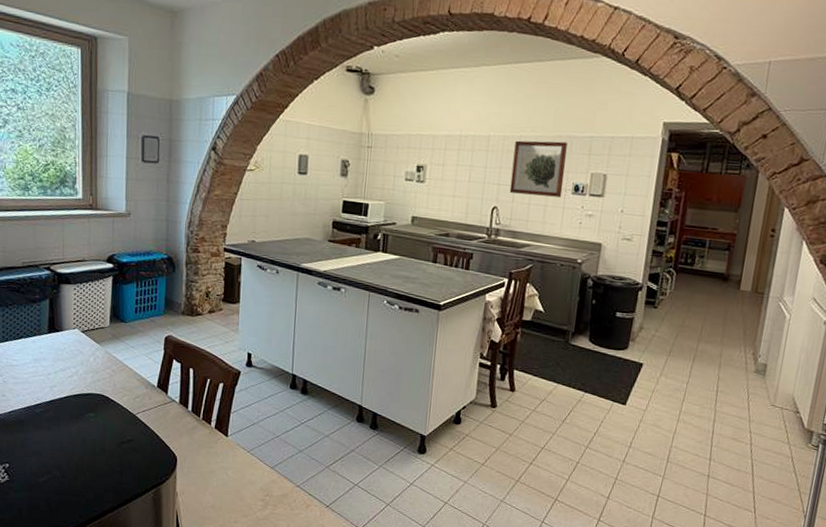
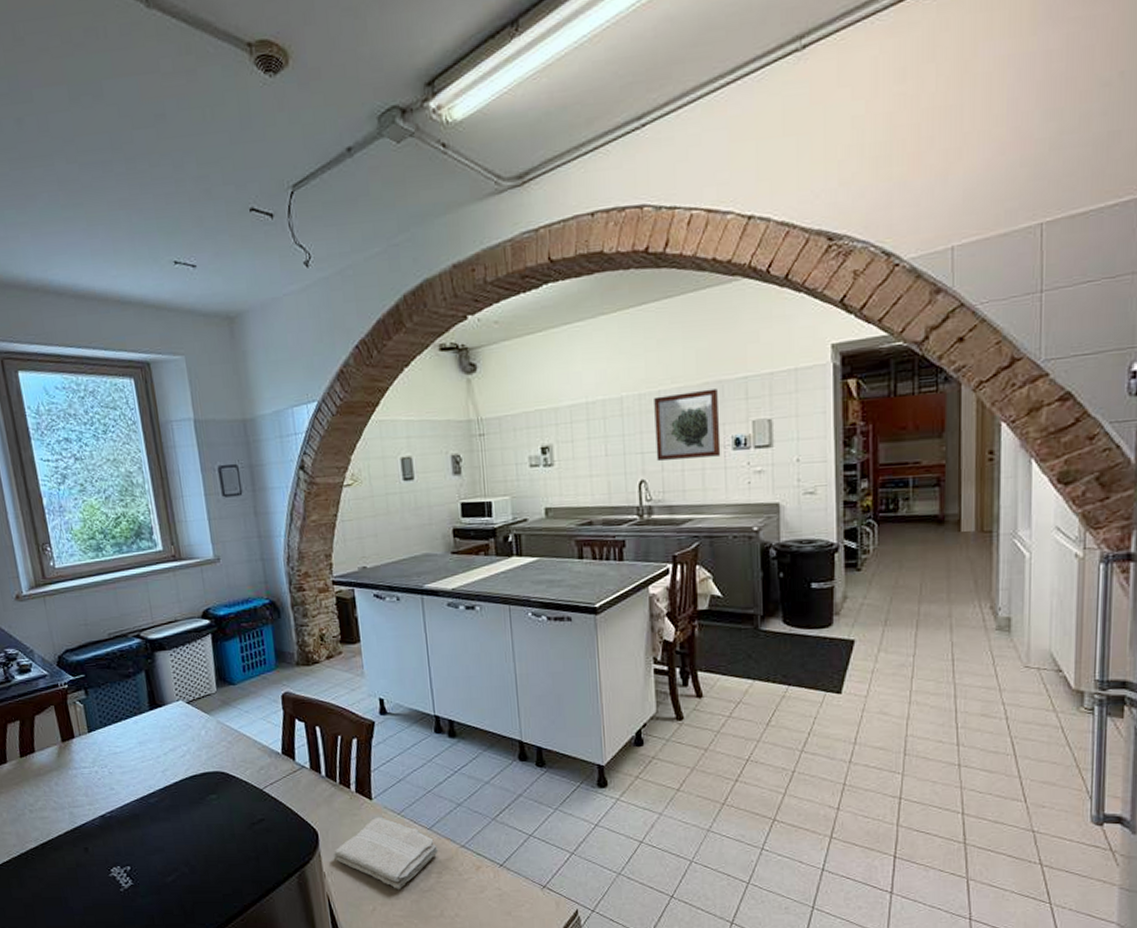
washcloth: none [188,452,278,515] -> present [334,818,439,889]

